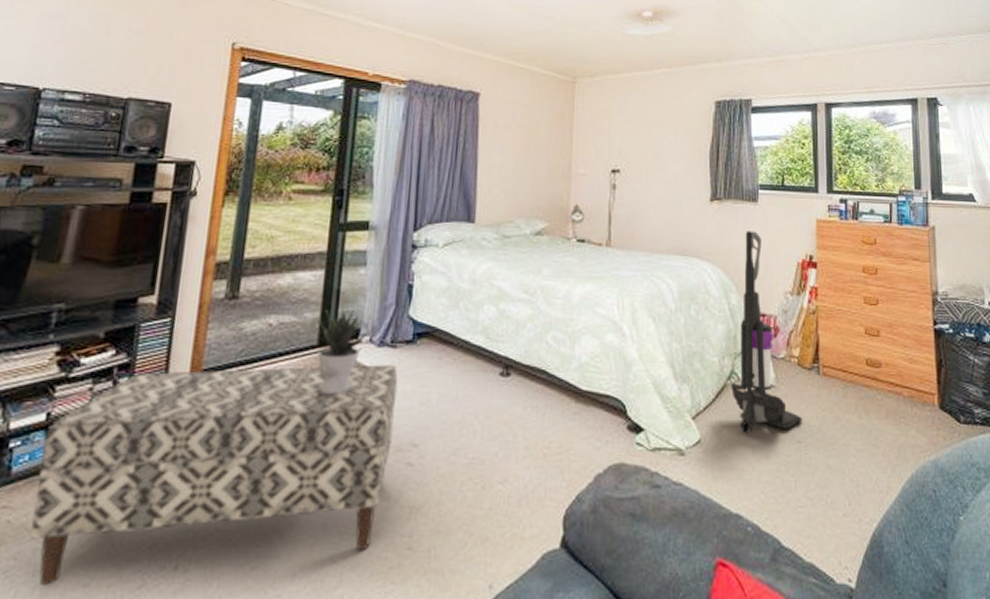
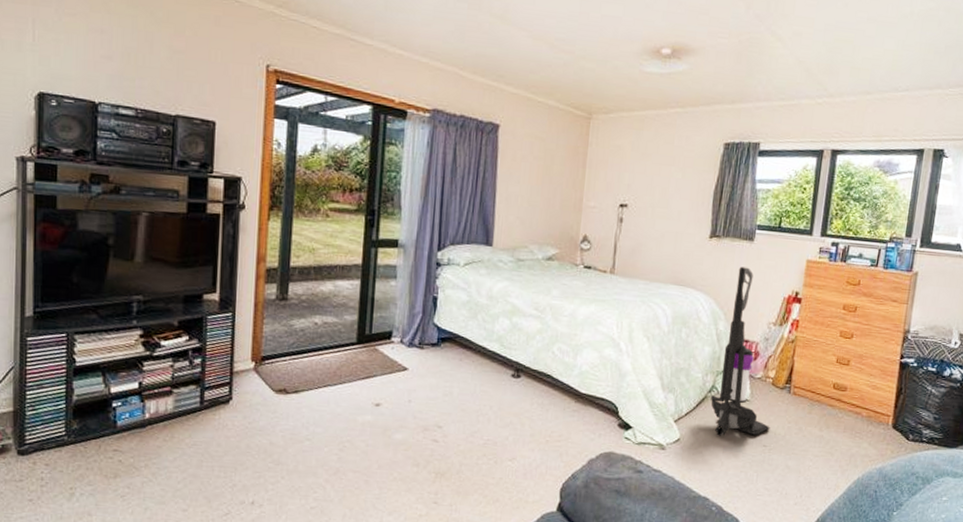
bench: present [30,364,398,585] -> none [137,356,425,508]
potted plant: present [318,307,376,394] -> none [356,312,405,383]

